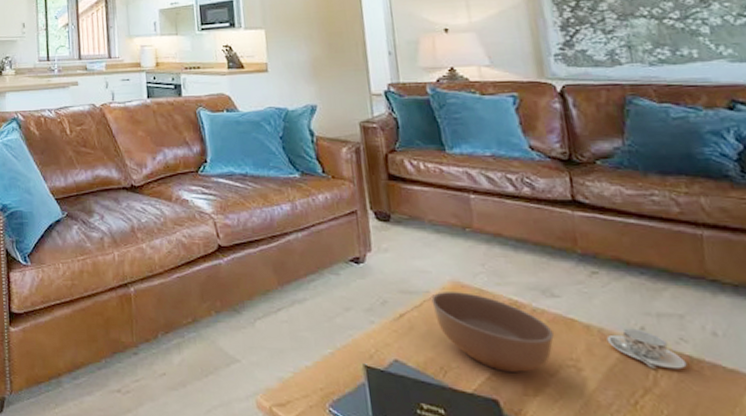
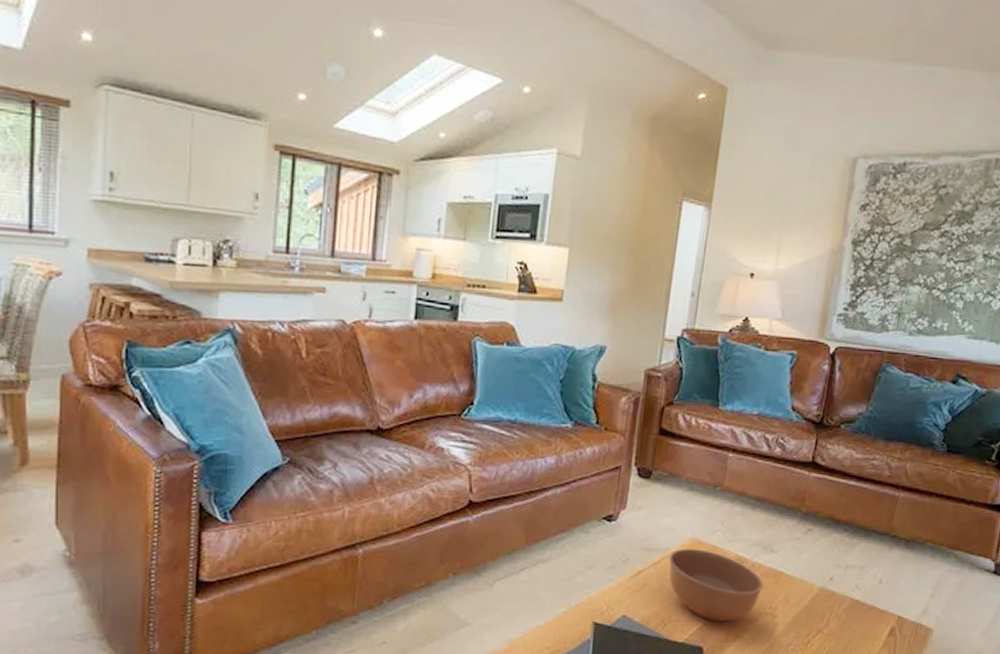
teacup: present [606,328,687,370] -> none [802,579,854,612]

